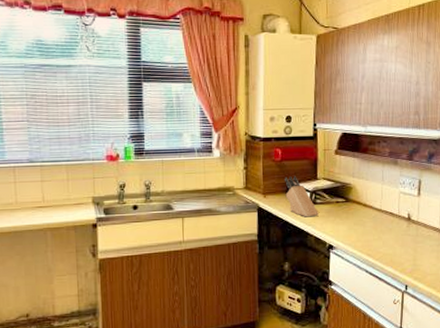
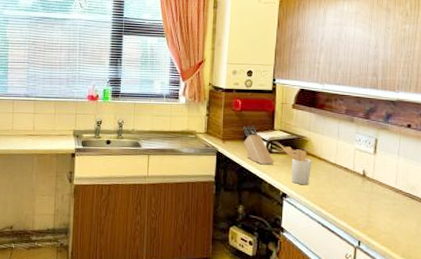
utensil holder: none [327,195,357,234] -> present [282,146,311,184]

